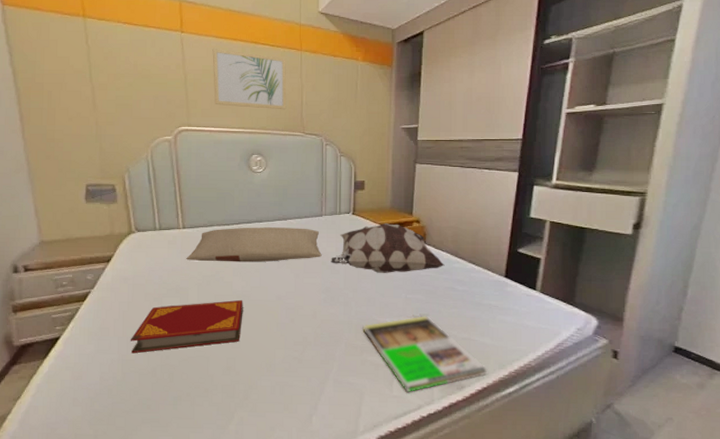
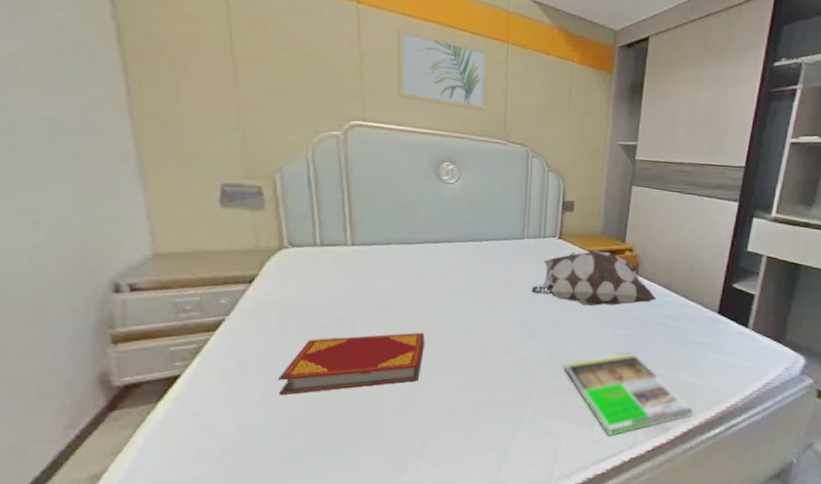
pillow: present [186,227,322,263] -> none [354,247,521,289]

